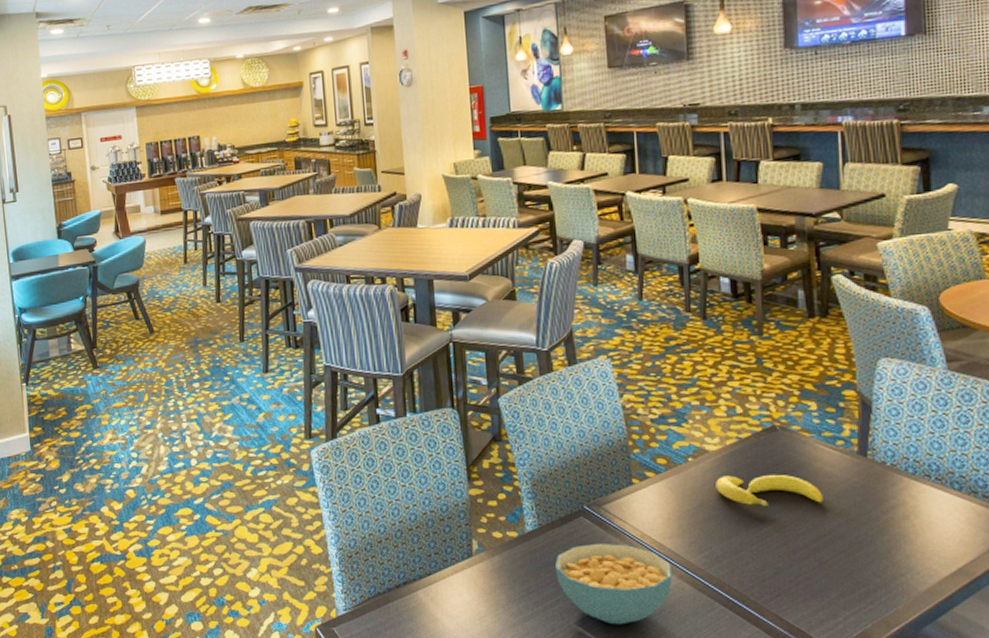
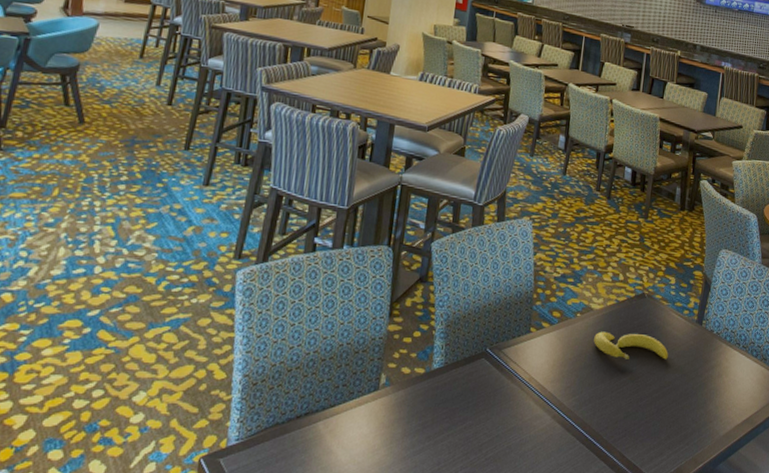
cereal bowl: present [554,543,672,625] -> none [451,383,548,460]

